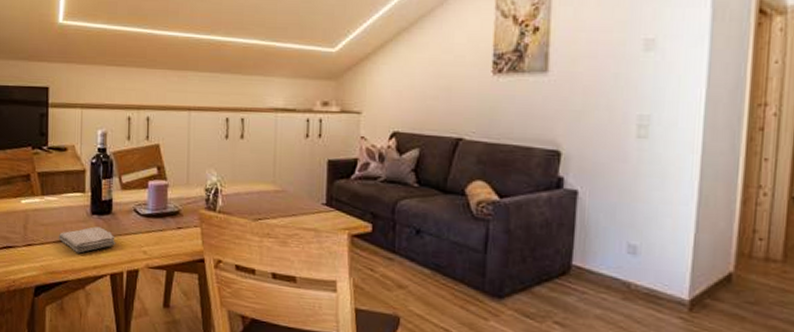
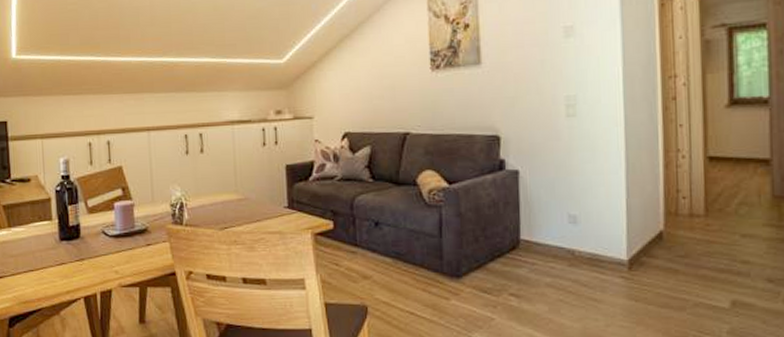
washcloth: present [58,226,116,253] -> none [28,252,88,280]

